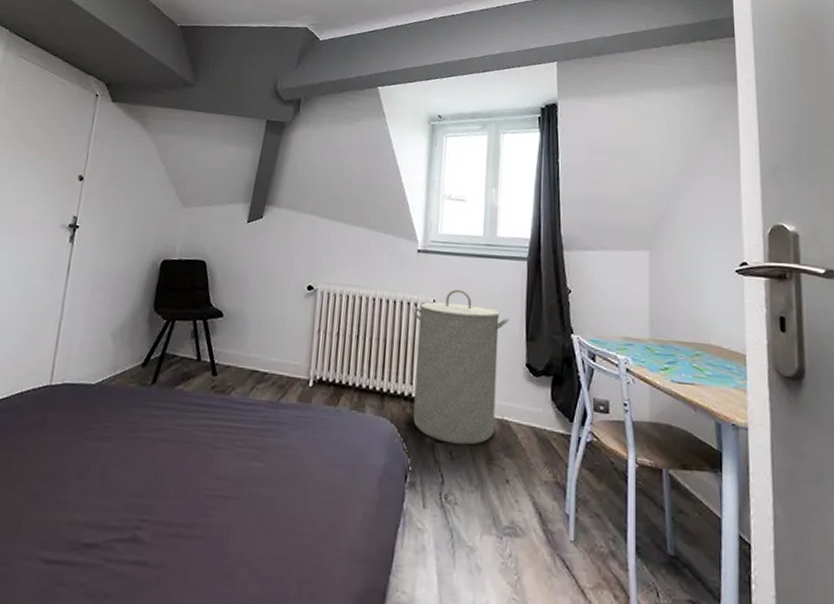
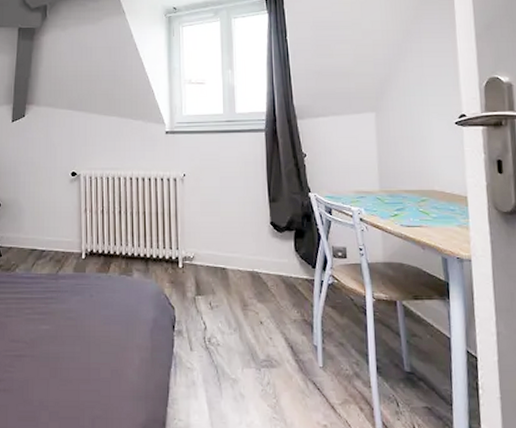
laundry hamper: present [412,289,509,445] -> none [165,162,252,296]

